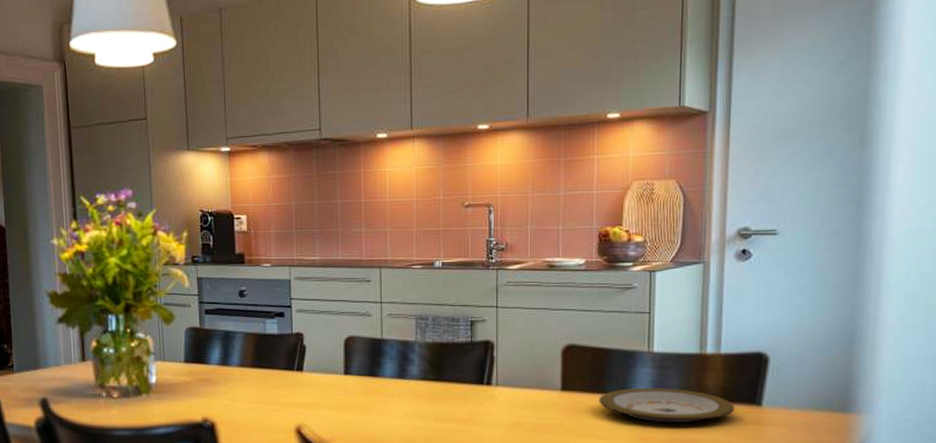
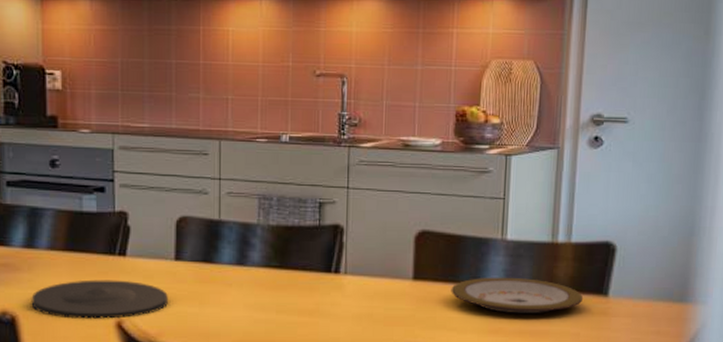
plate: none [226,392,339,426] -> present [31,279,168,319]

